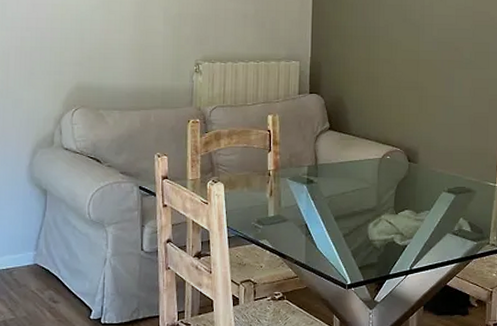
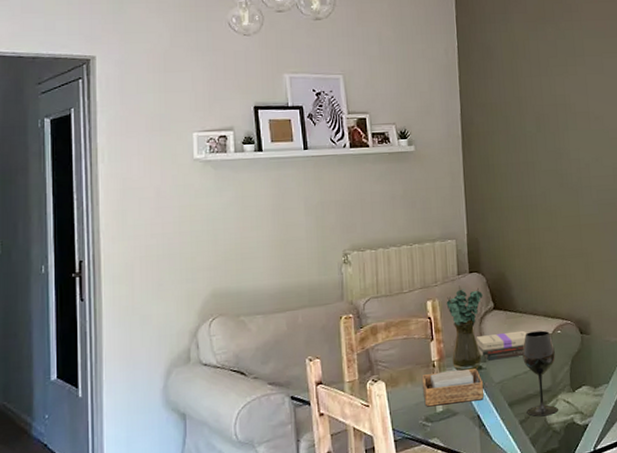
napkin holder: none [257,181,314,211] -> present [421,368,484,407]
vase: none [285,104,320,184] -> present [446,285,483,372]
books: none [310,152,358,176] -> present [476,330,527,361]
wineglass: none [351,154,382,233] -> present [522,330,558,417]

